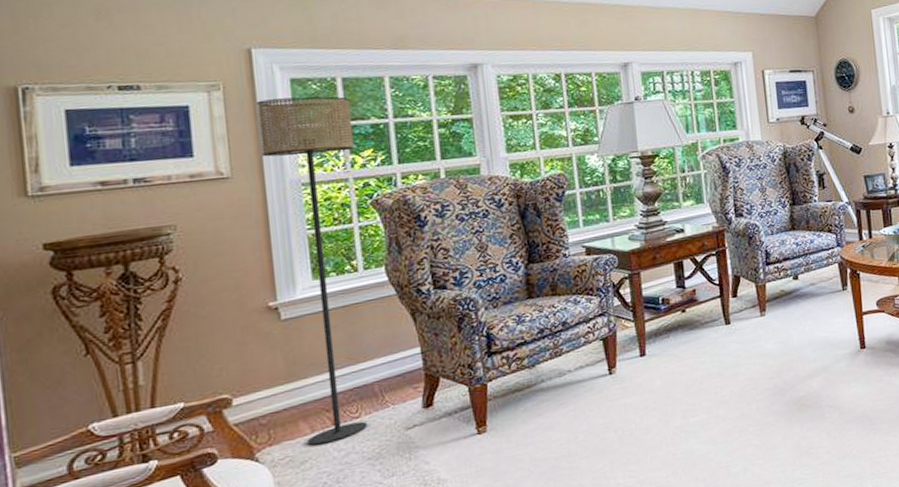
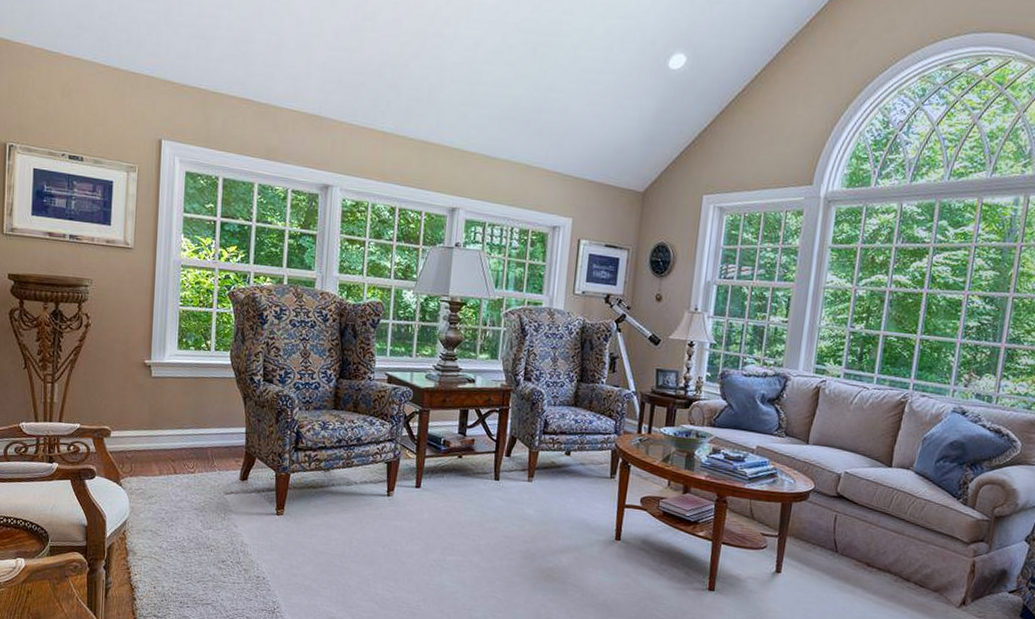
floor lamp: present [255,96,367,446] -> none [155,186,226,488]

